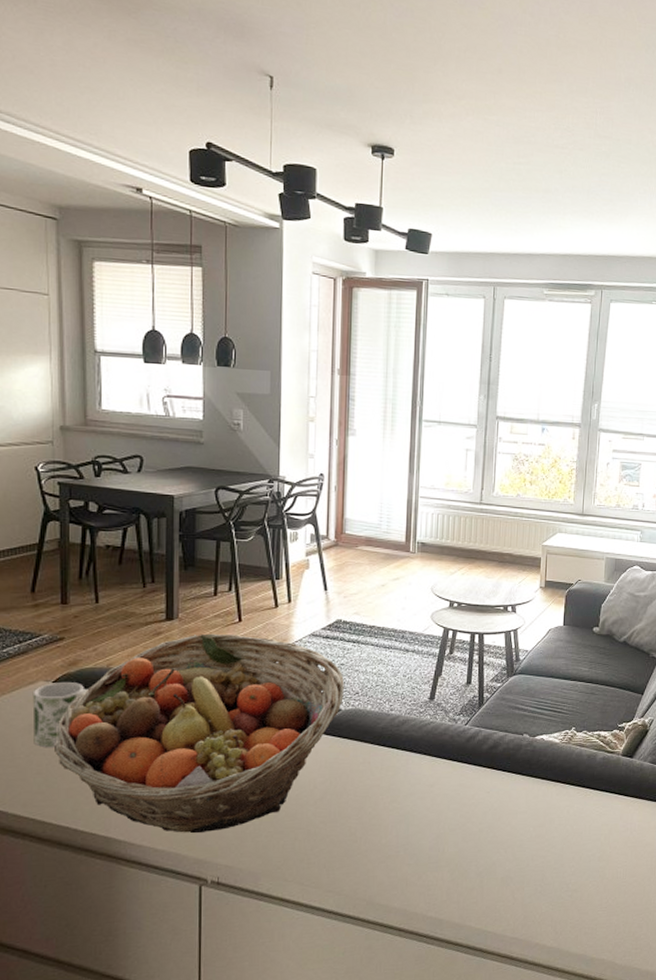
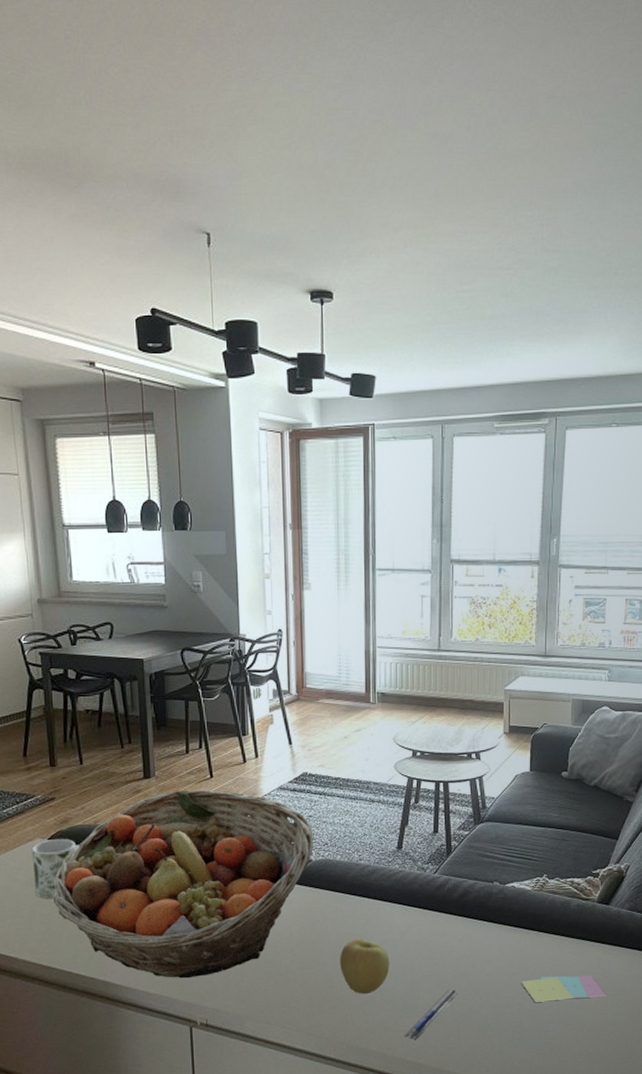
apple: none [364,791,416,849] -> present [339,939,390,995]
pen: none [427,841,483,895] -> present [405,988,458,1040]
sticky notes: none [545,827,626,855] -> present [521,975,606,1002]

